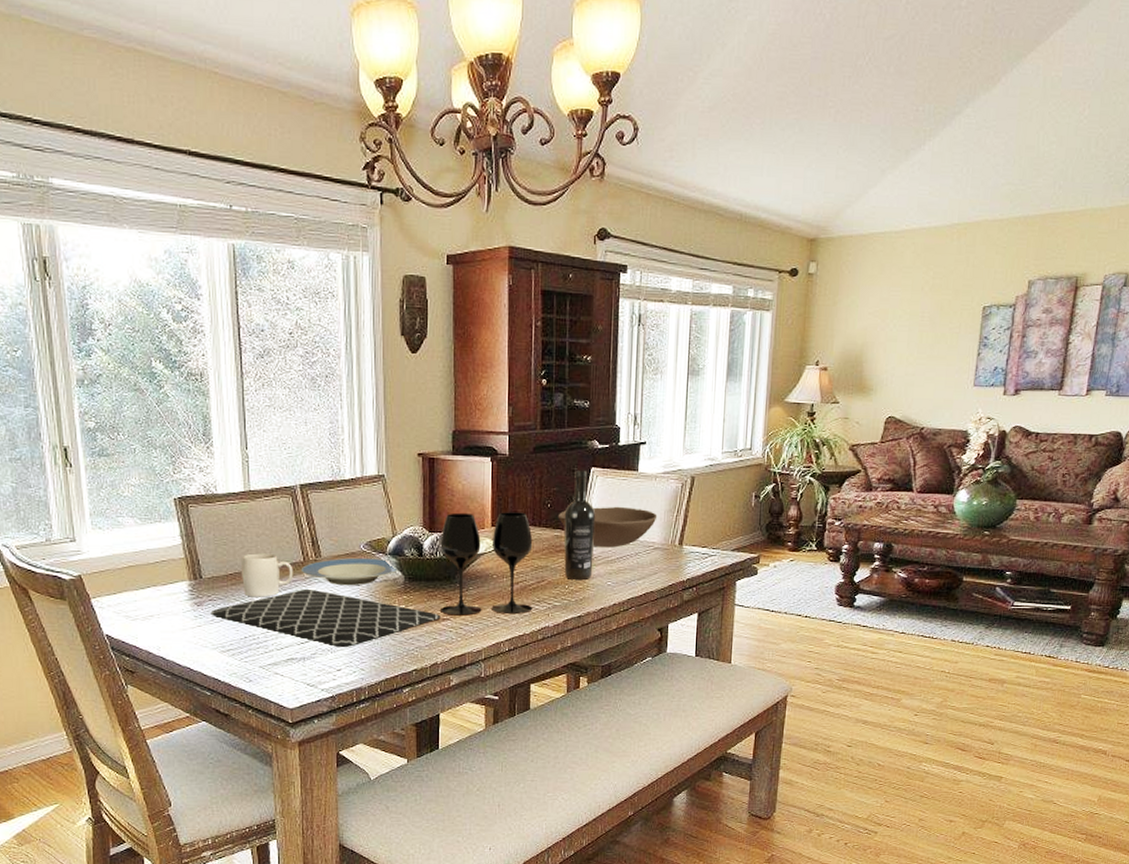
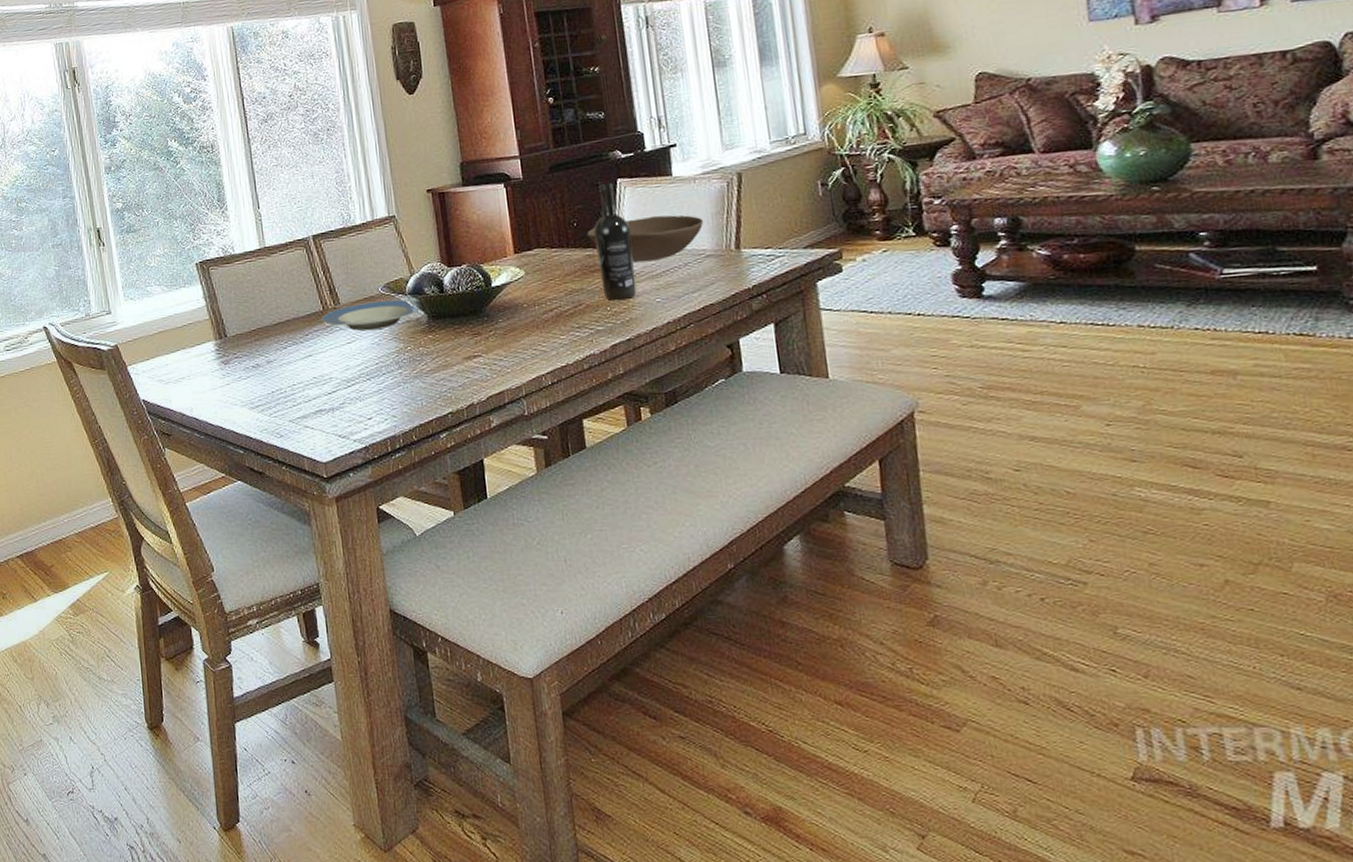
placemat: present [210,588,441,647] -> none [237,337,472,394]
mug: present [240,553,294,597] -> none [262,306,315,351]
wine glass: present [440,512,533,616] -> none [460,235,573,352]

